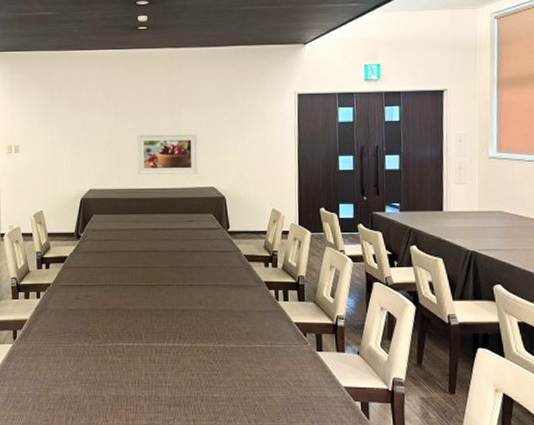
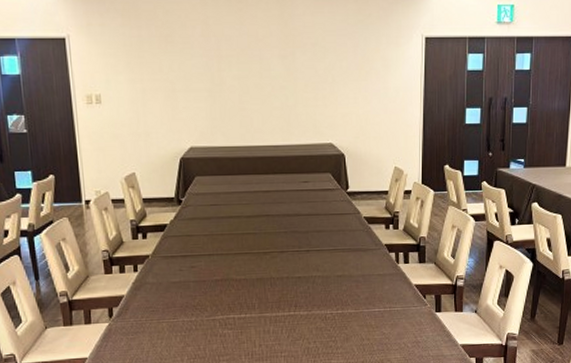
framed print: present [137,134,199,175] -> none [245,82,315,130]

